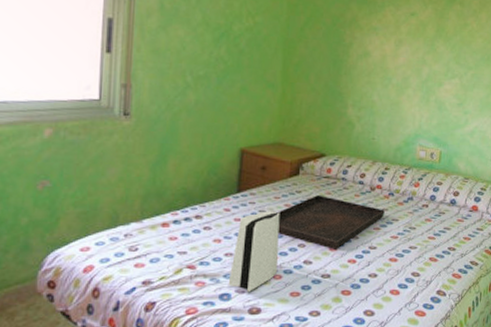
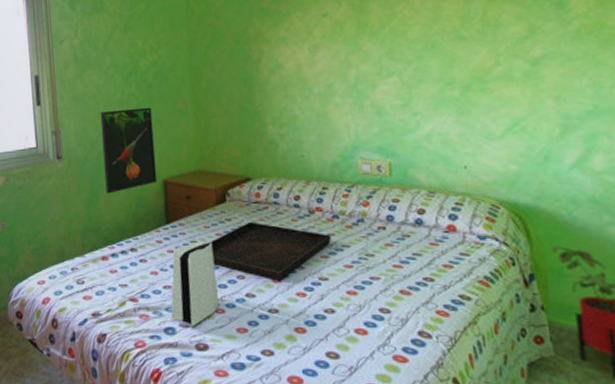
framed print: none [177,71,239,158] -> present [100,107,158,194]

